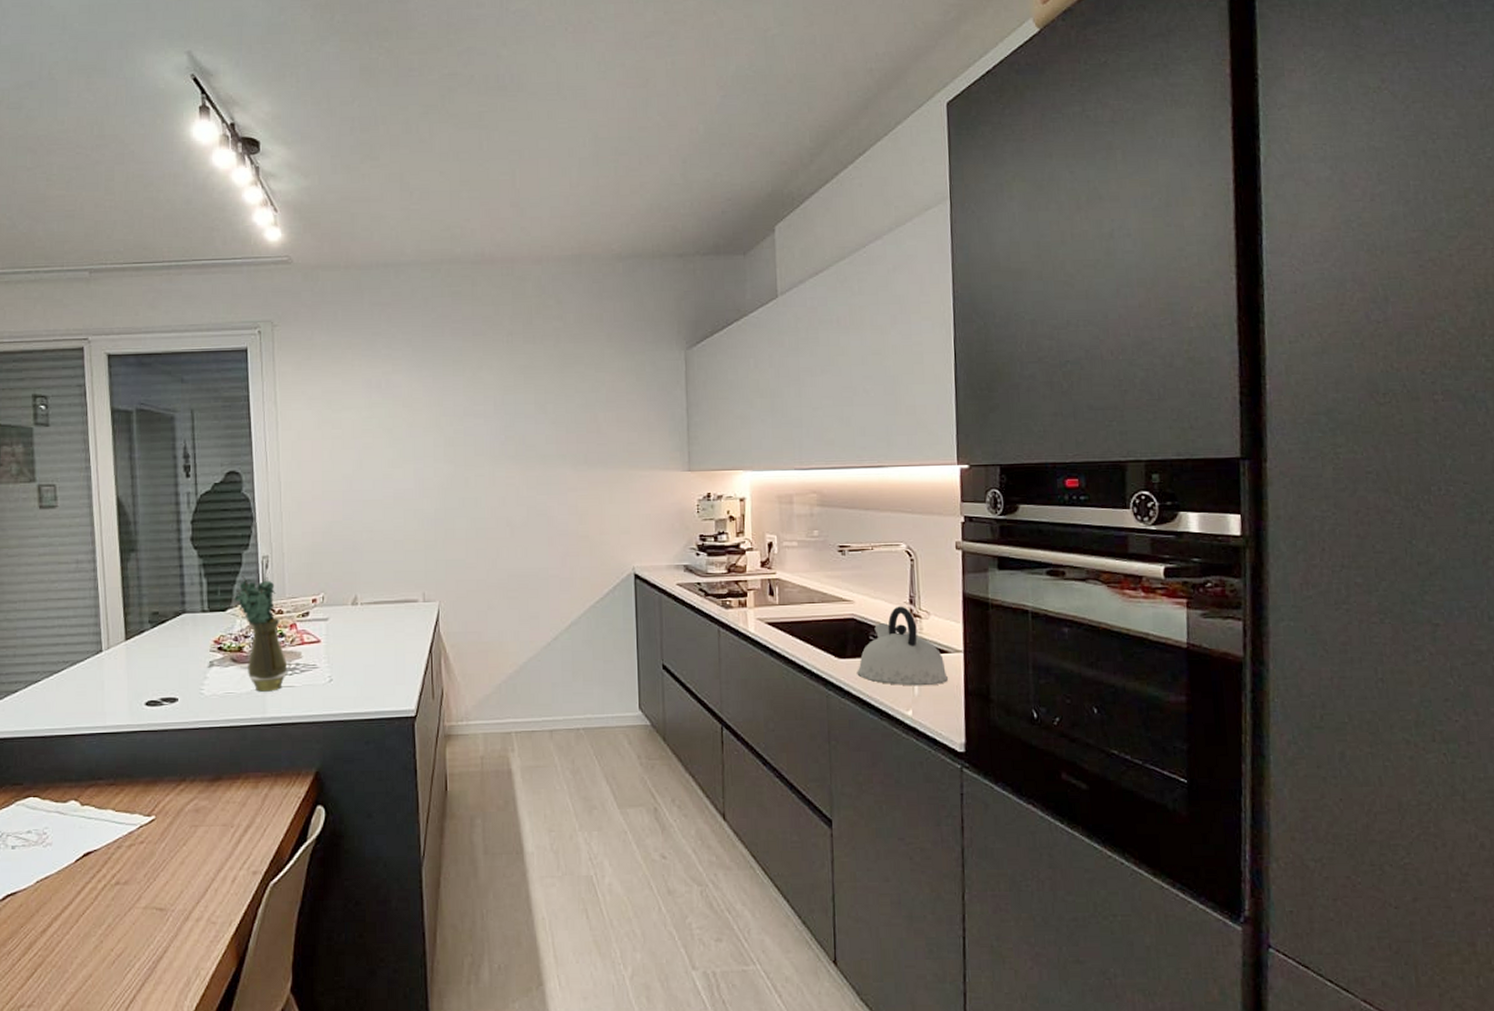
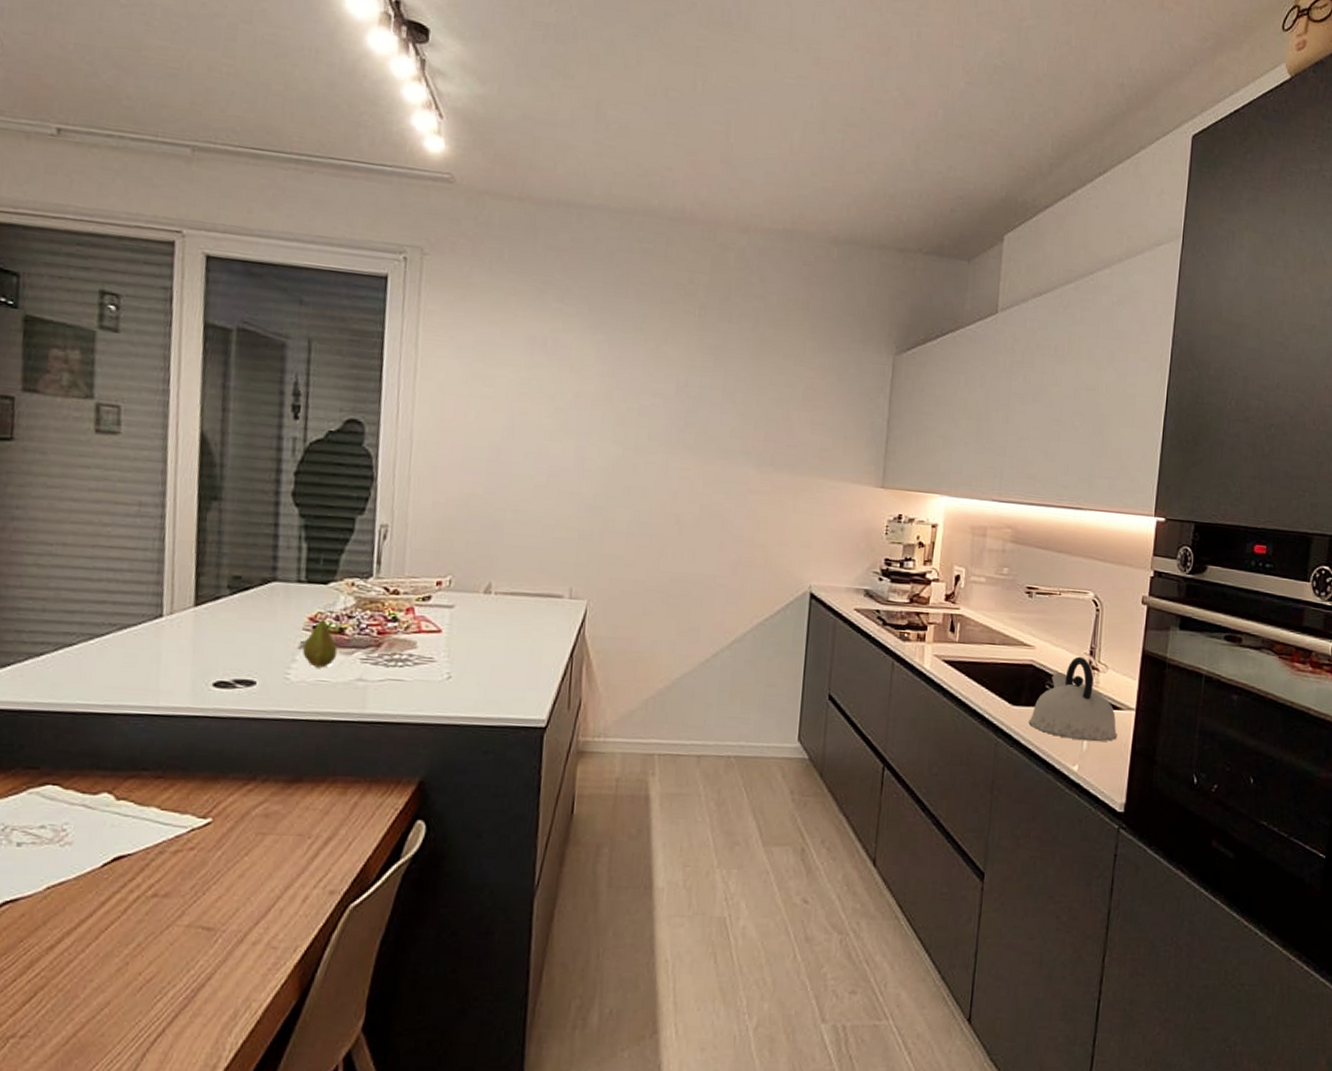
fruit: none [212,636,239,682] -> present [303,614,338,668]
vase: present [234,575,288,692] -> none [339,544,399,684]

